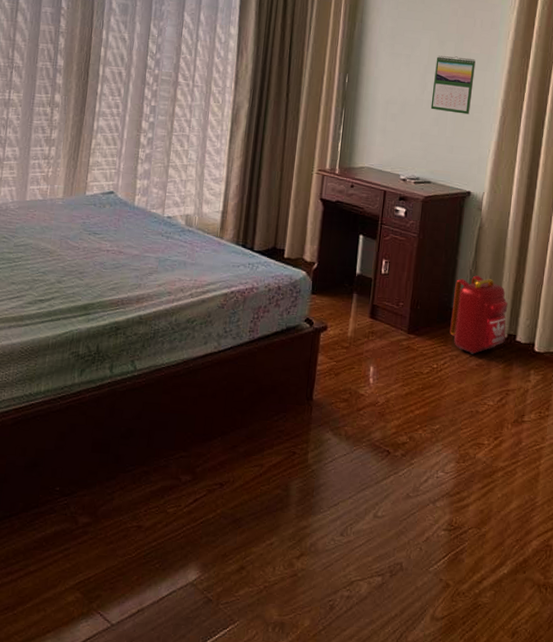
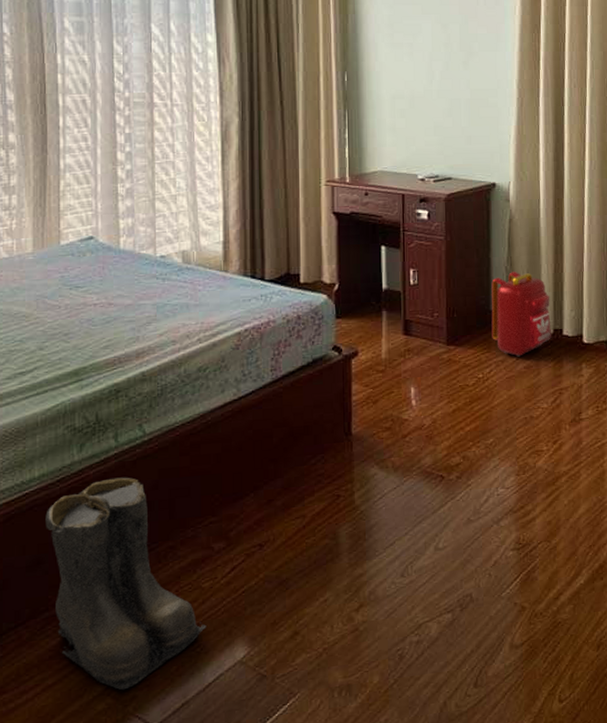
boots: none [43,403,167,588] -> present [45,477,206,691]
calendar: present [430,55,476,115] -> none [441,39,484,101]

